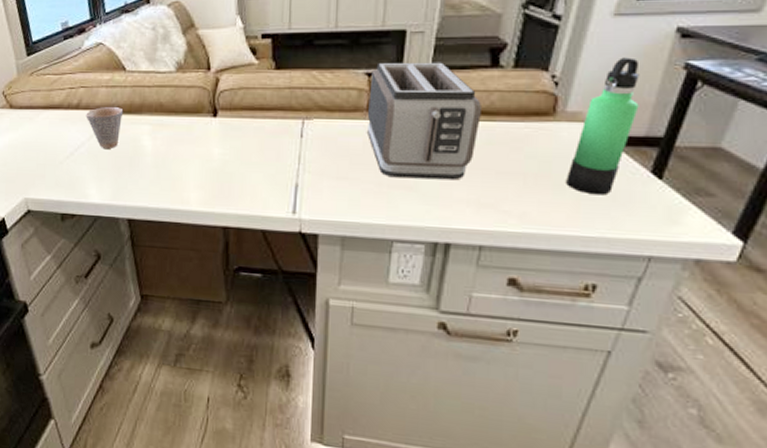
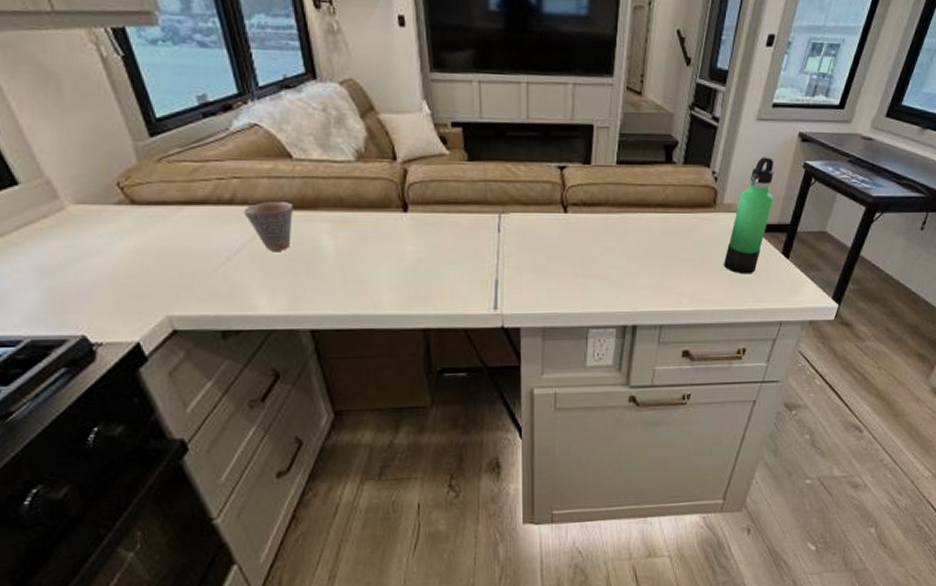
toaster: present [368,62,481,180] -> none [562,156,659,268]

